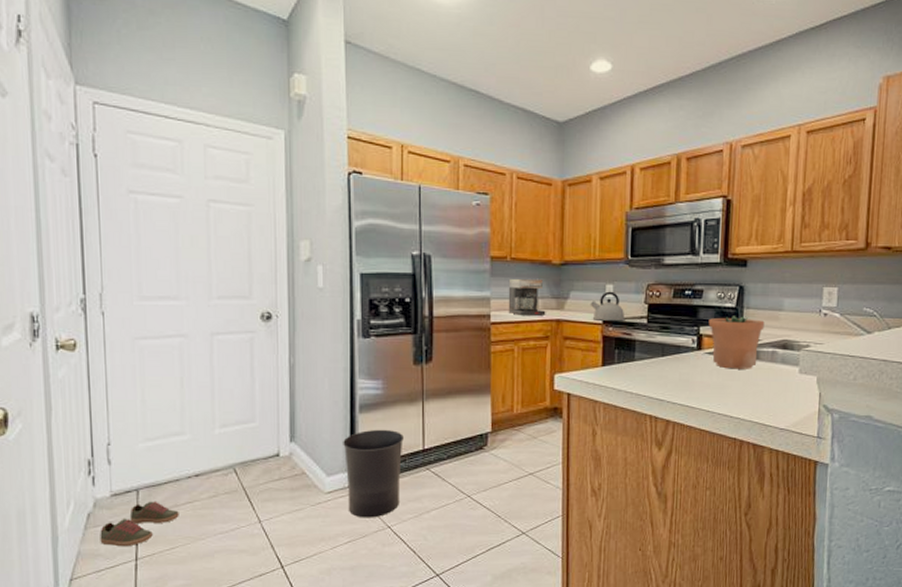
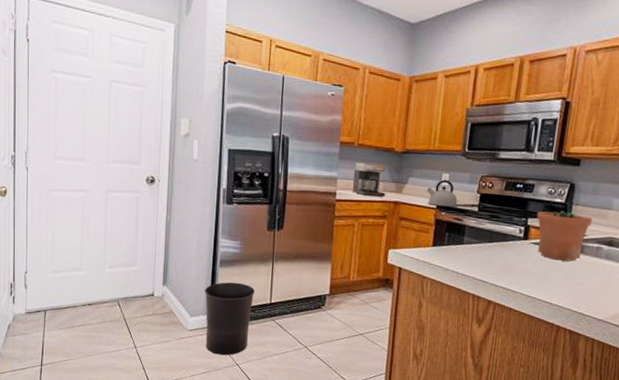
shoe: present [100,501,179,547] -> none [16,320,75,355]

